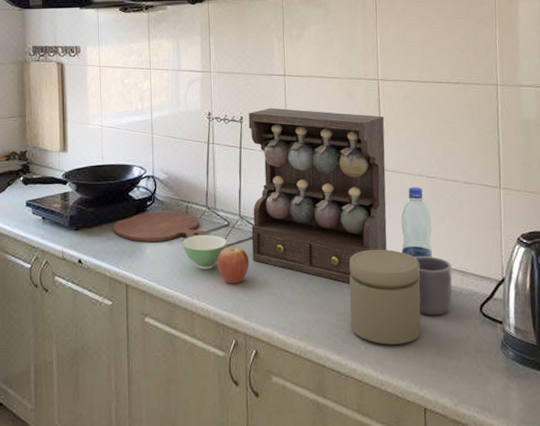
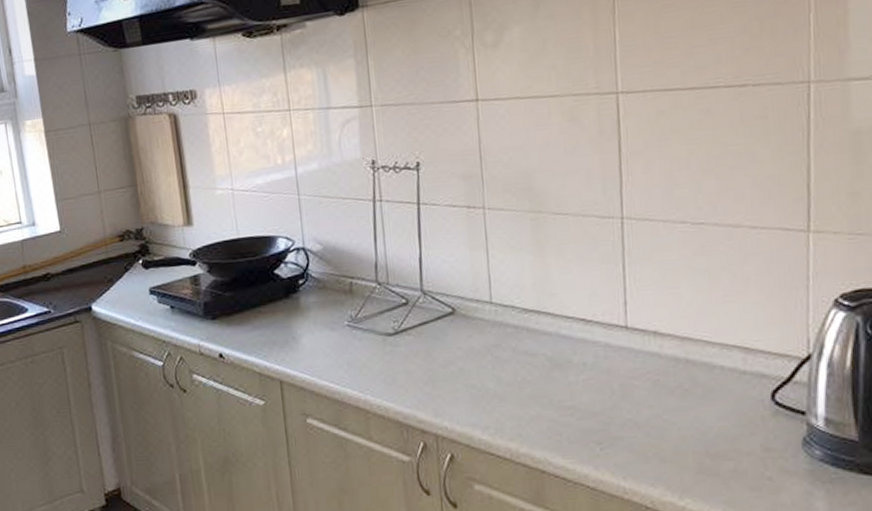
cutting board: present [113,211,211,243] -> none [258,291,385,330]
bowl: present [181,234,228,270] -> none [346,316,408,360]
fruit: present [217,246,250,284] -> none [394,329,438,376]
spice rack: present [248,108,387,284] -> none [427,143,632,370]
jar: present [349,249,421,345] -> none [576,323,682,445]
bottle: present [400,187,433,258] -> none [652,238,701,334]
mug: present [414,255,453,316] -> none [672,329,730,407]

